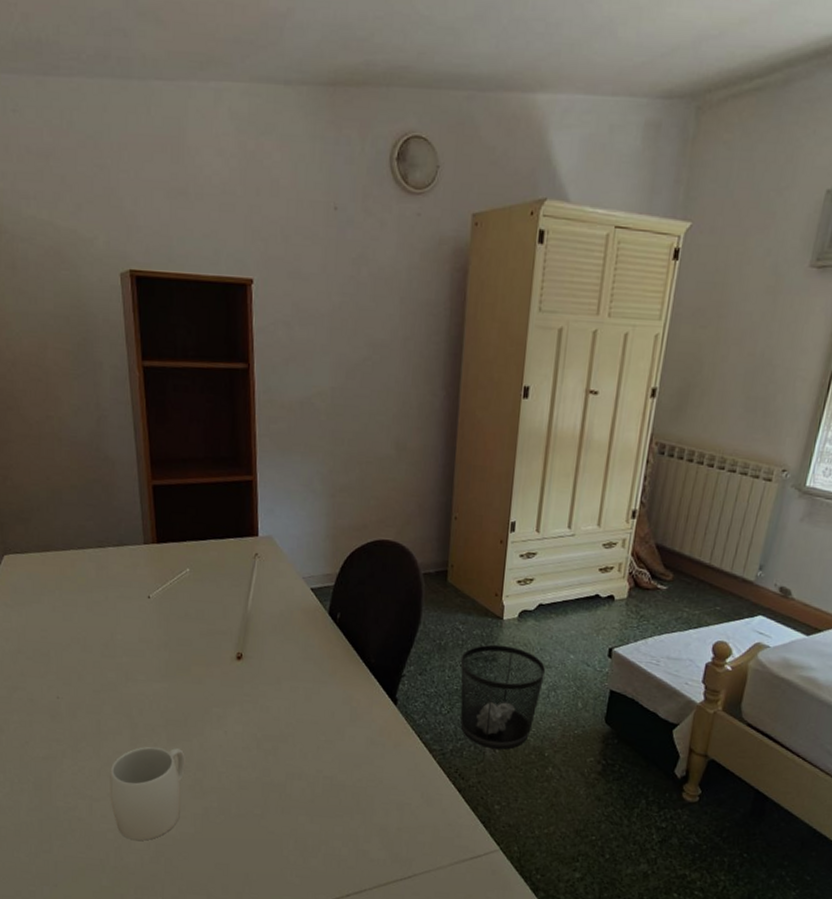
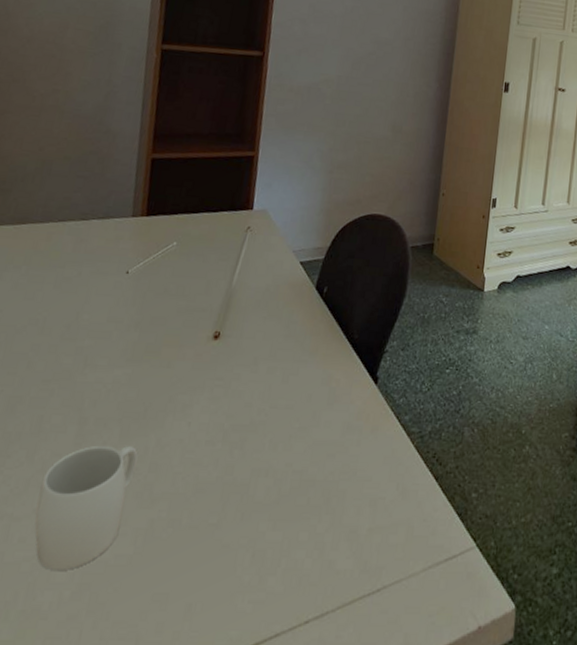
waste bin: present [460,644,546,750] -> none [440,316,523,428]

